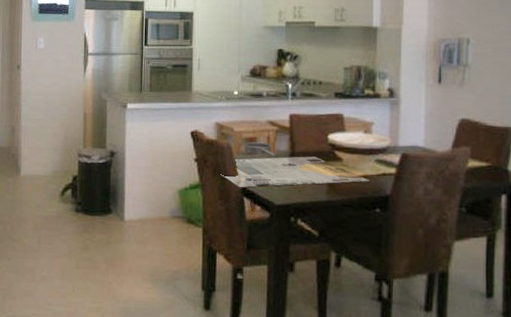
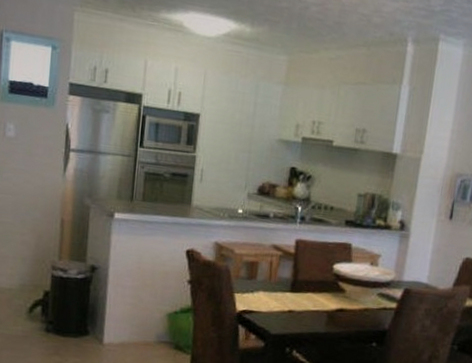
newspaper: present [221,142,371,187] -> none [216,266,371,316]

